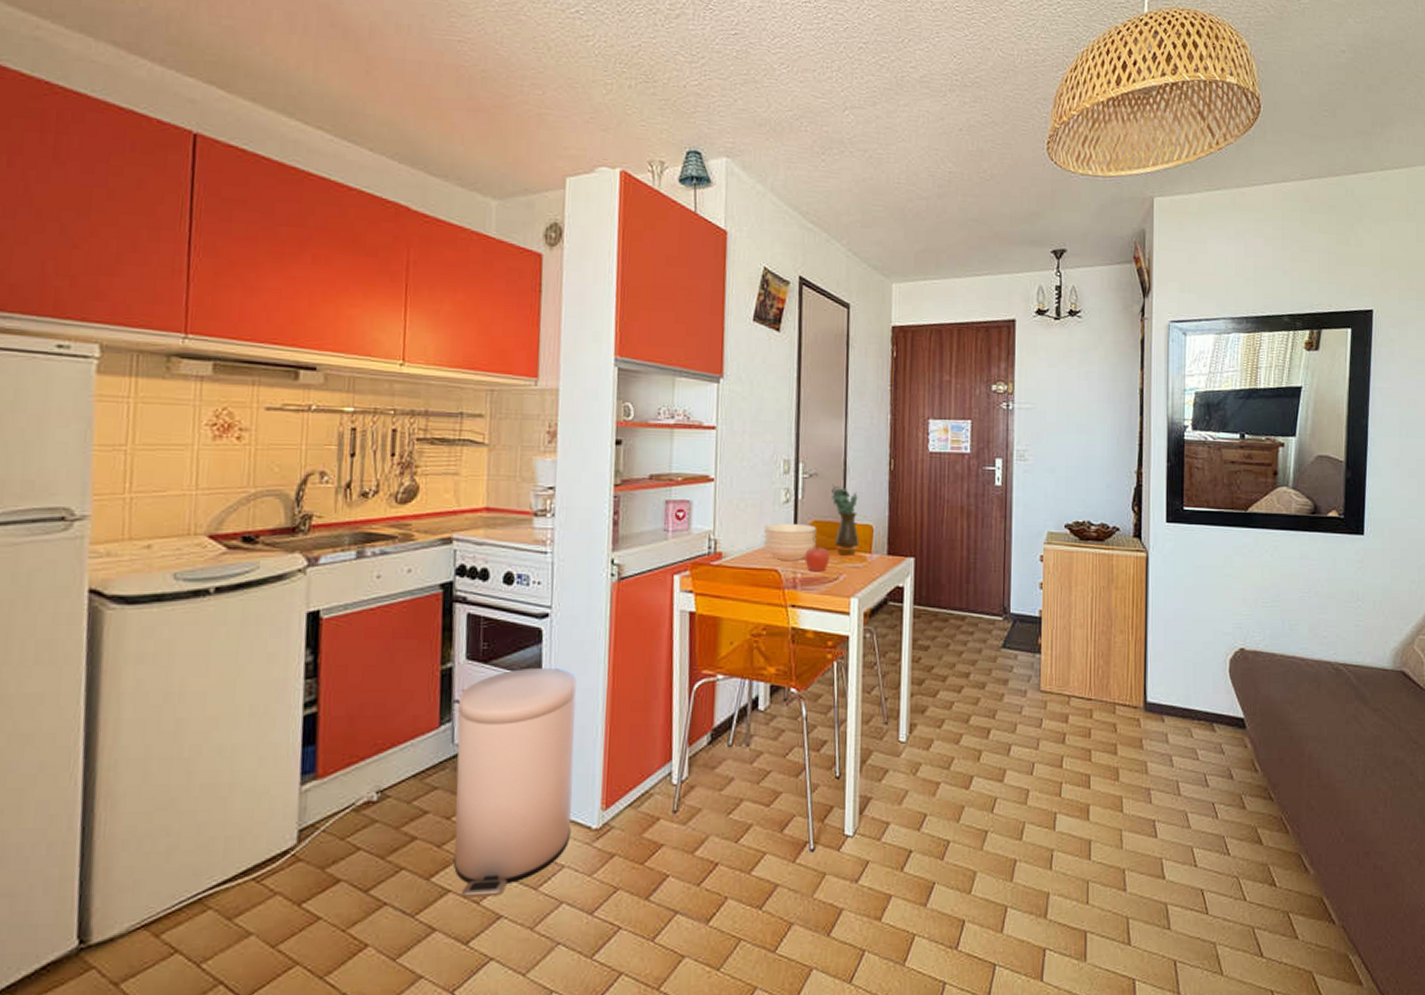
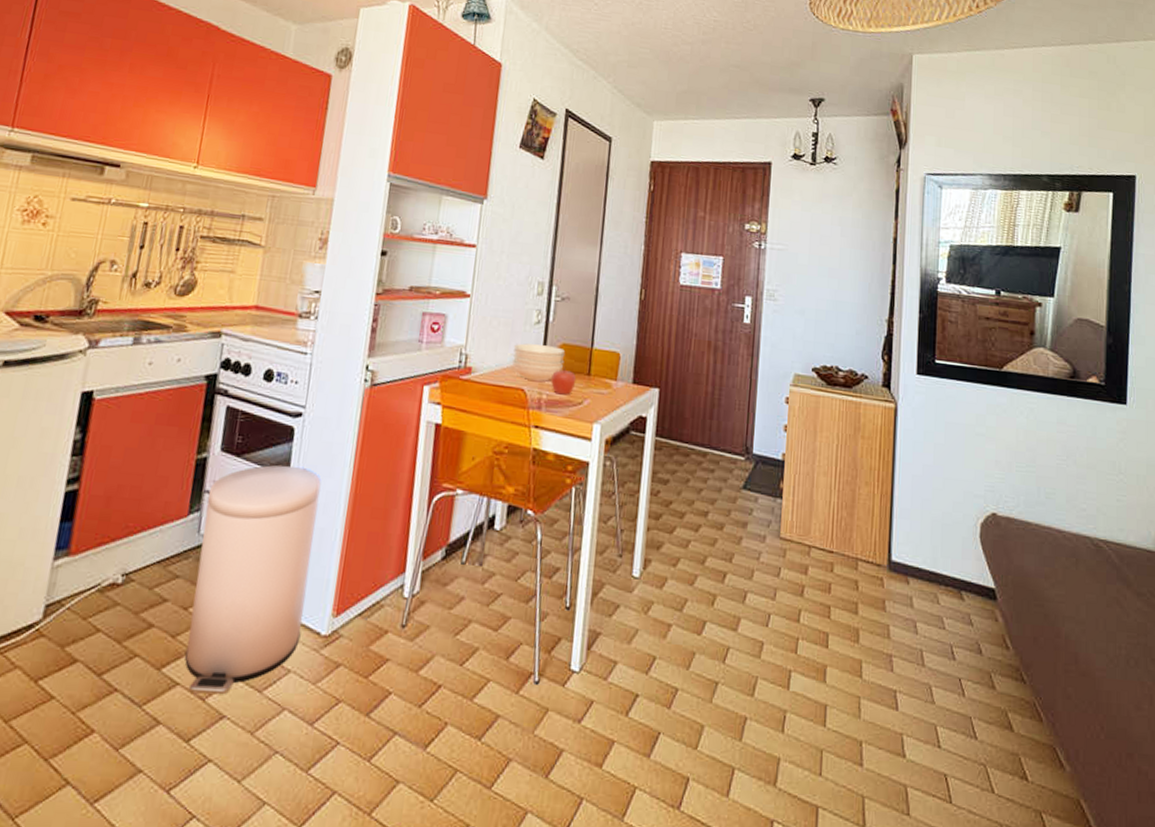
vase: present [831,484,859,557] -> none [581,309,607,383]

